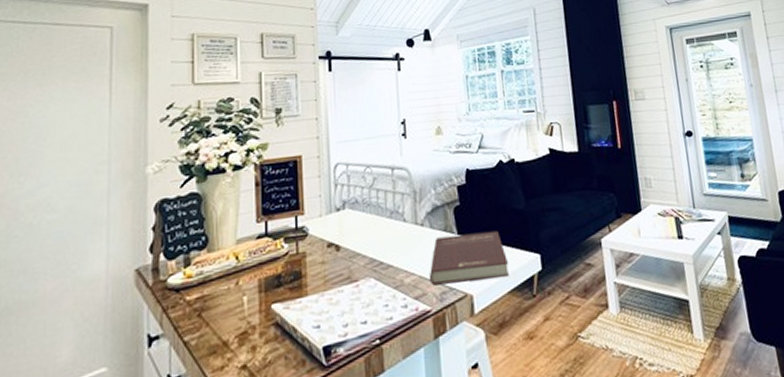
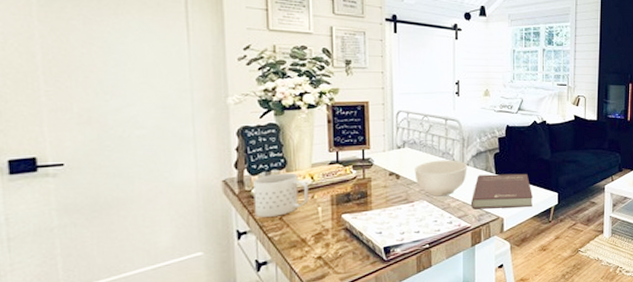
mug: none [169,253,233,315] -> present [253,172,309,217]
bowl: none [357,220,422,272] -> present [414,160,467,197]

